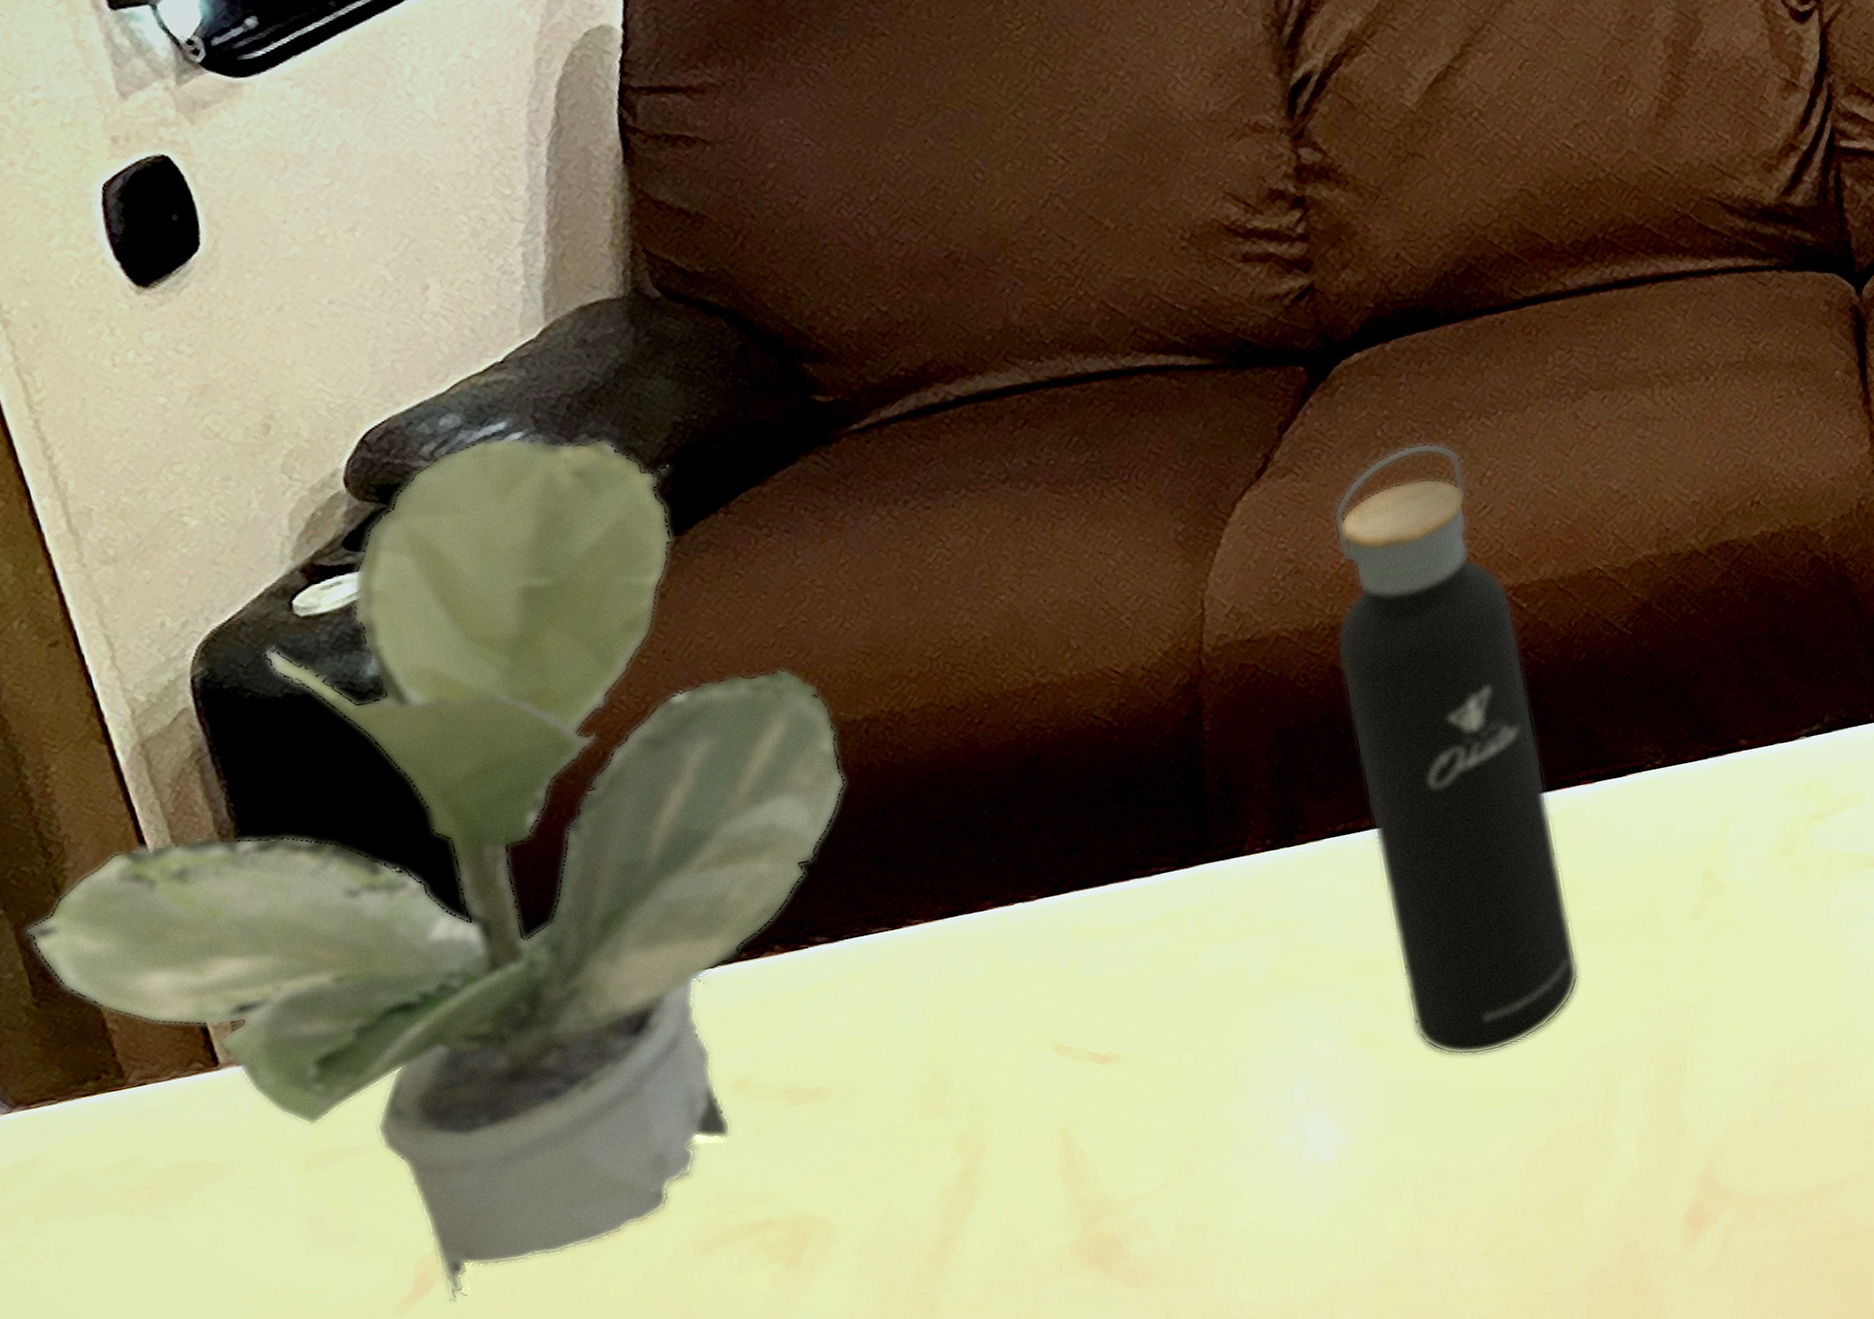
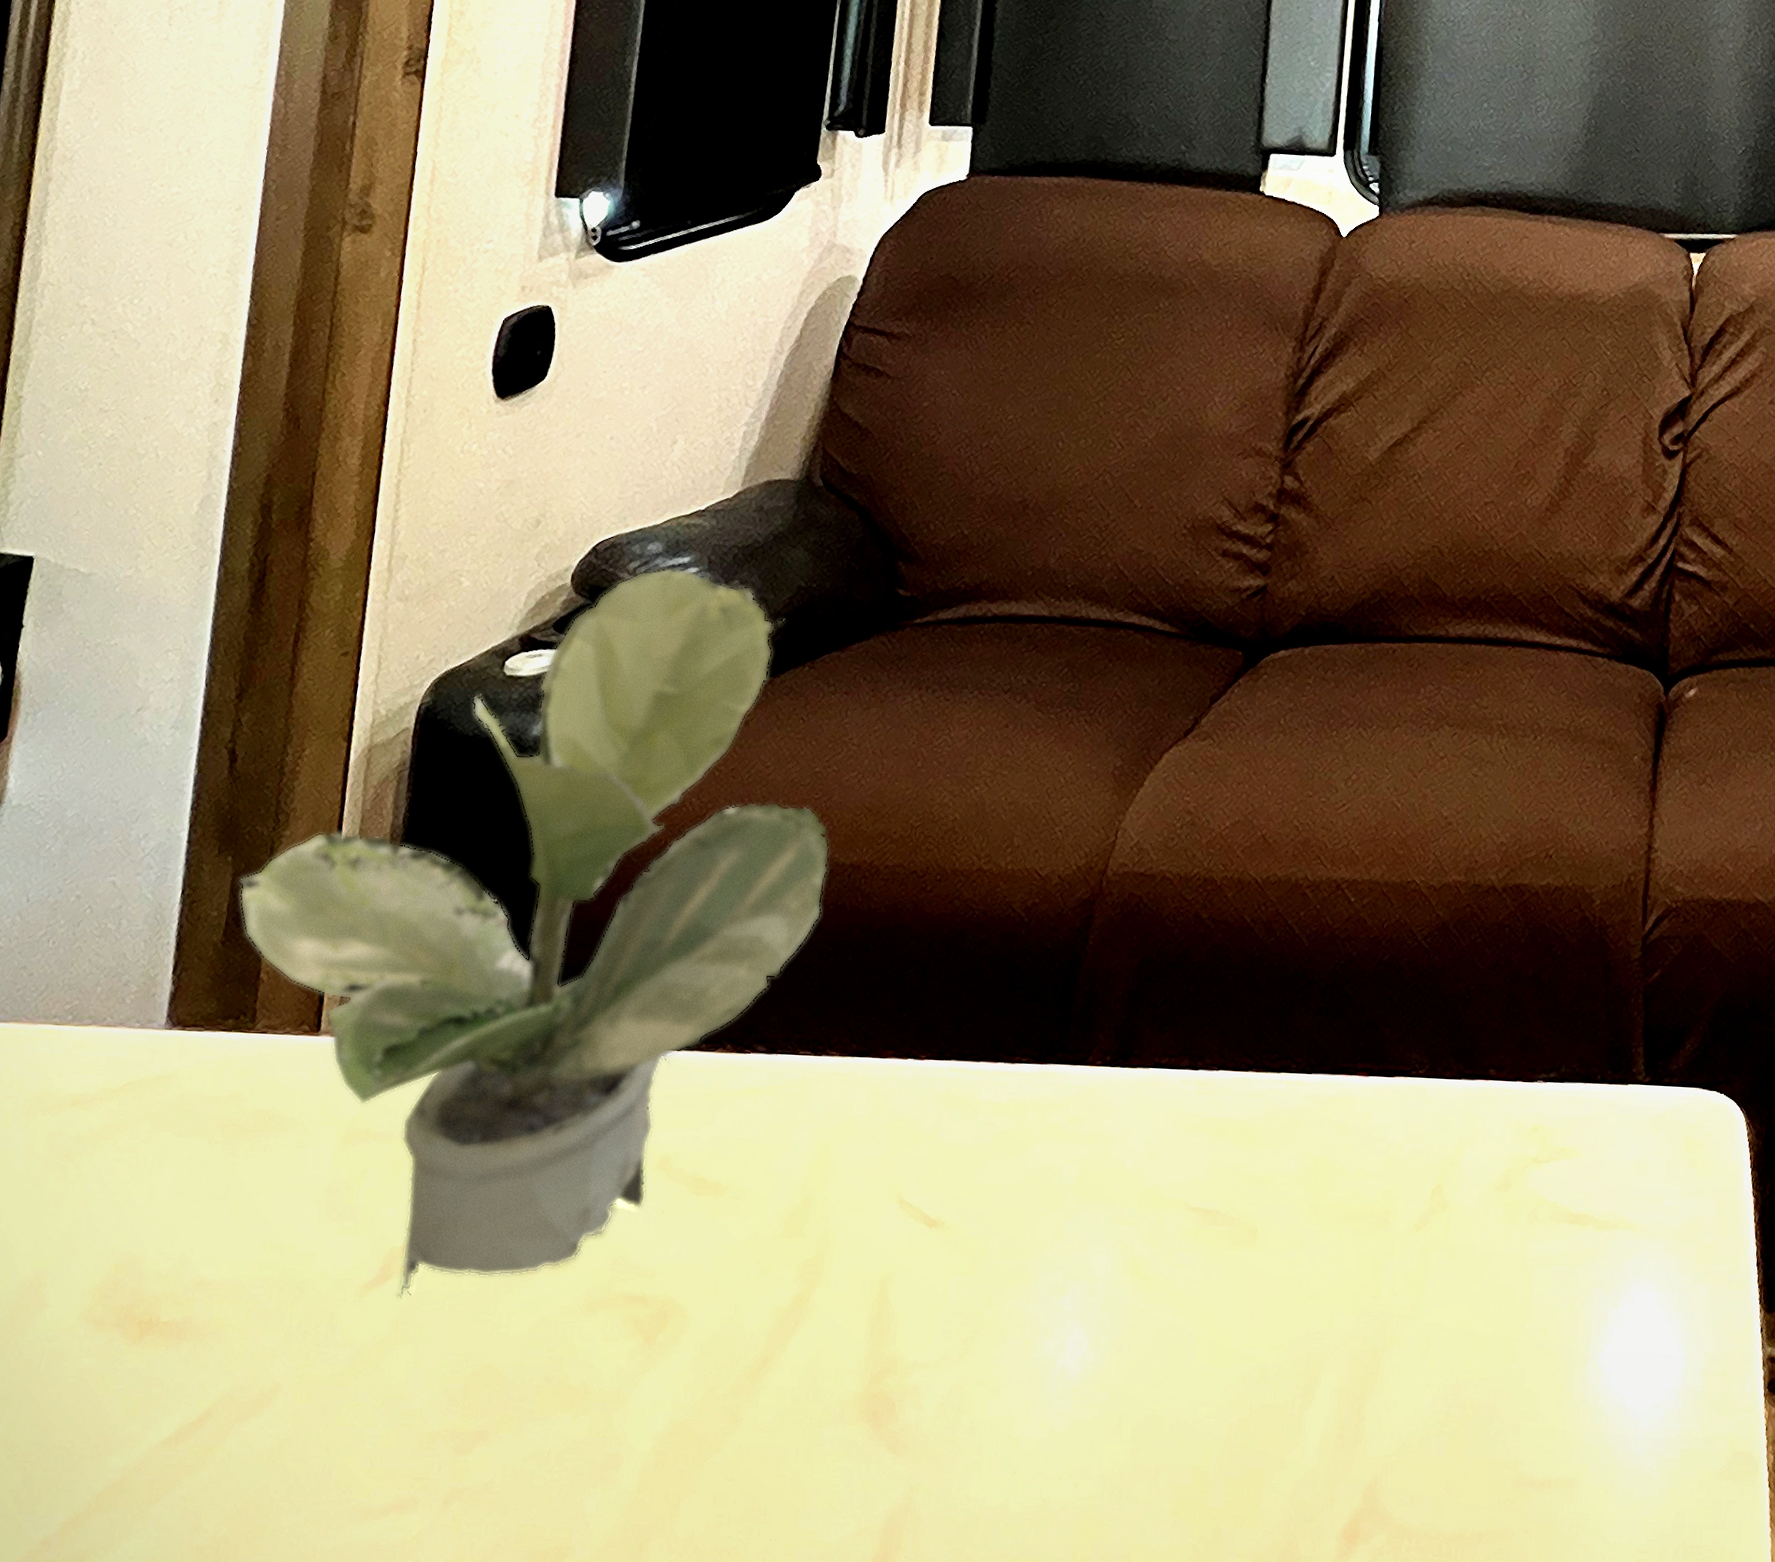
water bottle: present [1333,443,1580,1056] -> none [1173,738,1343,1310]

